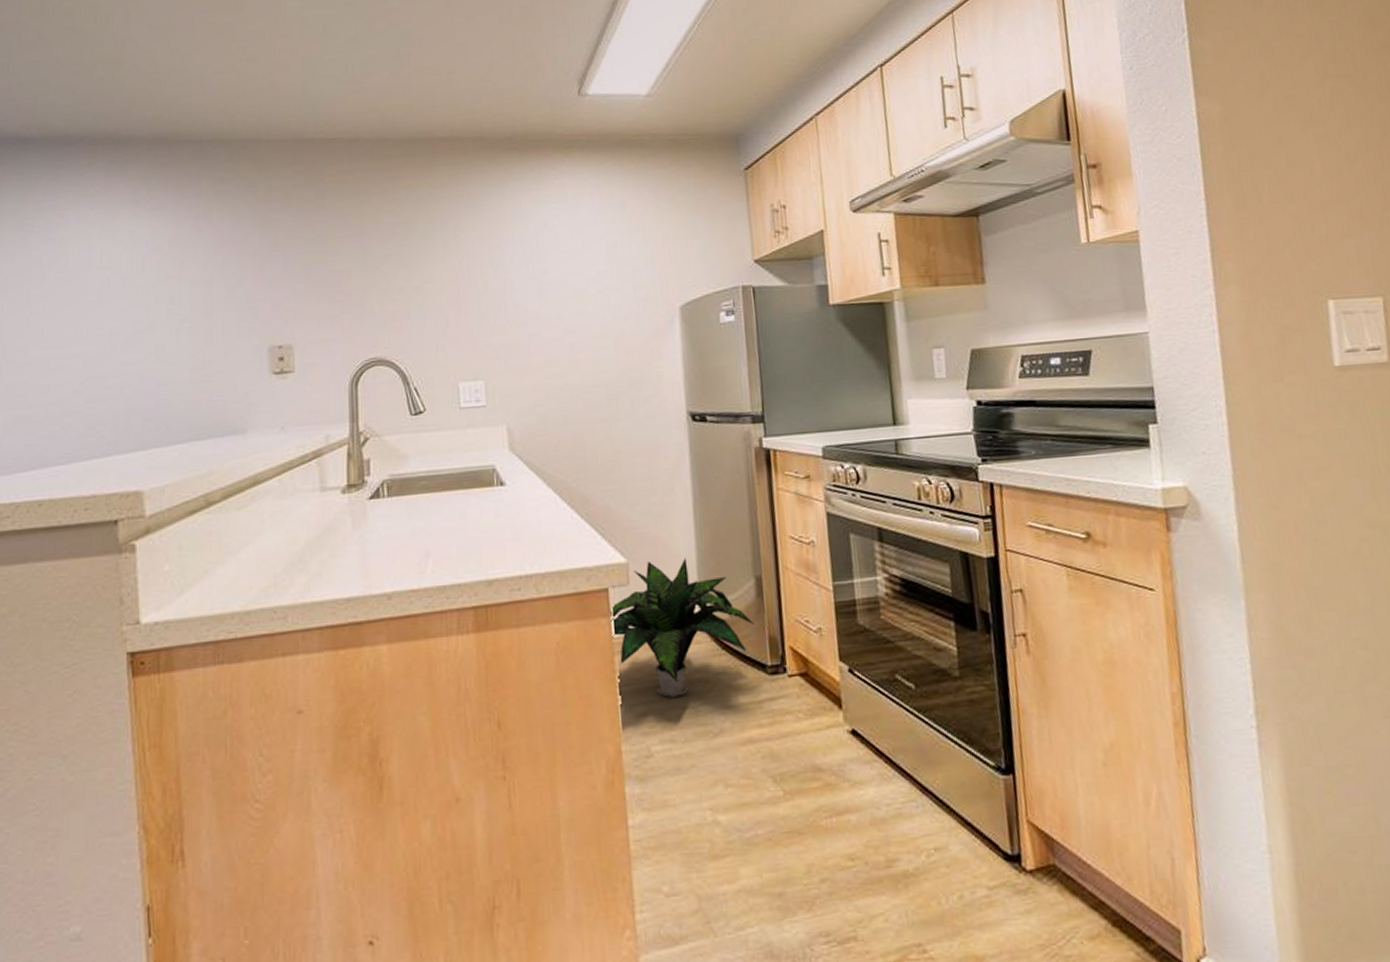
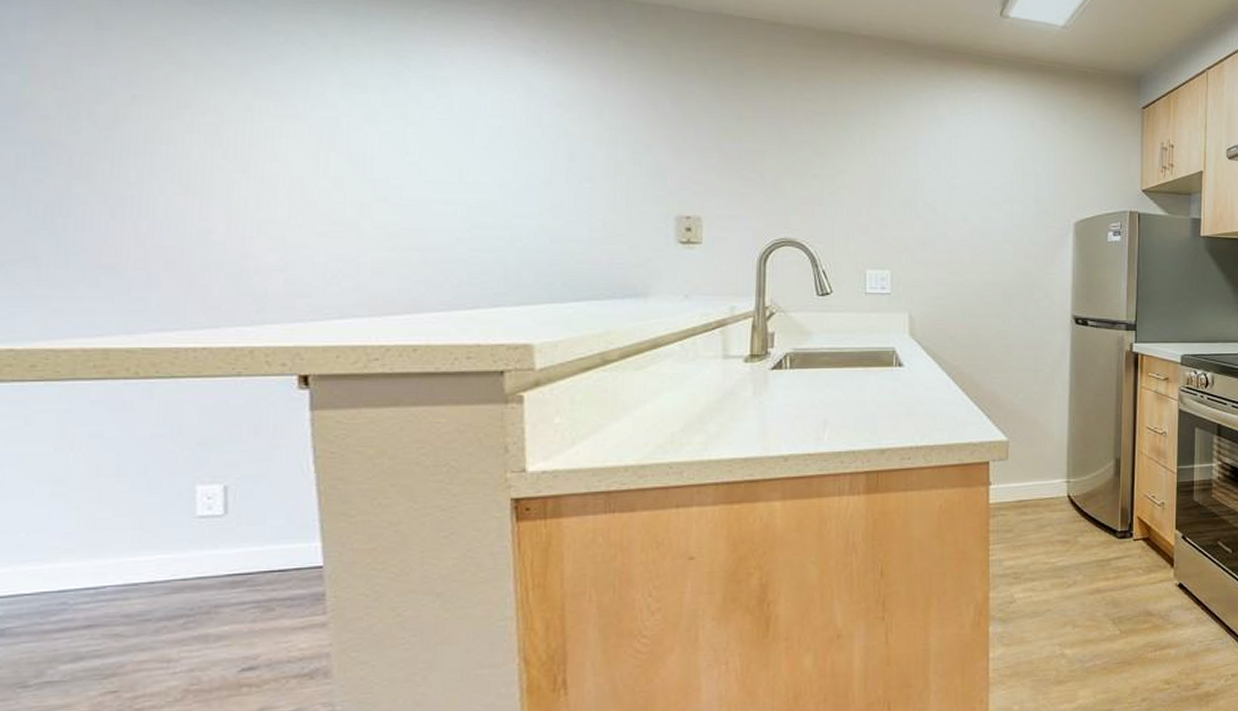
potted plant: present [610,558,755,697] -> none [989,439,1111,554]

